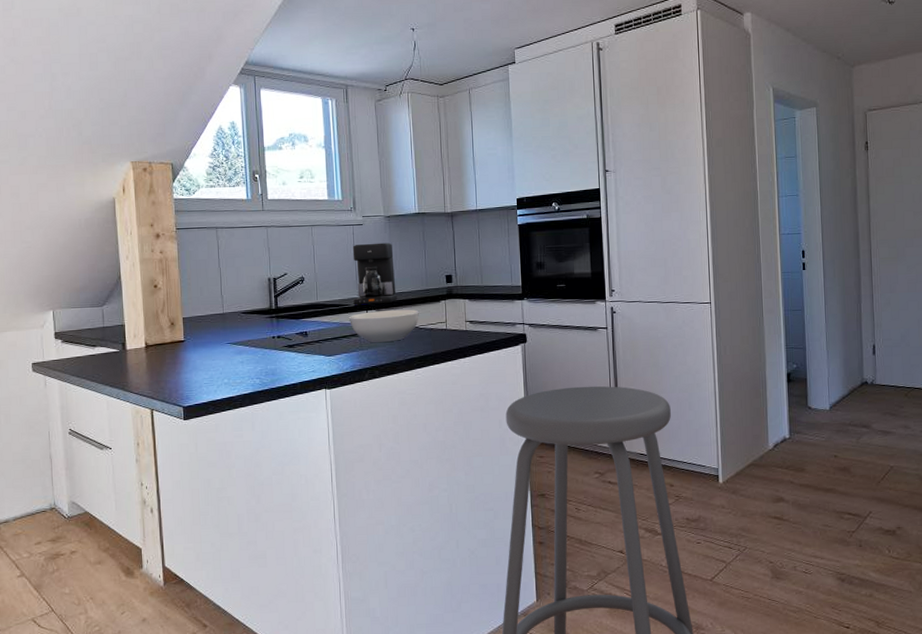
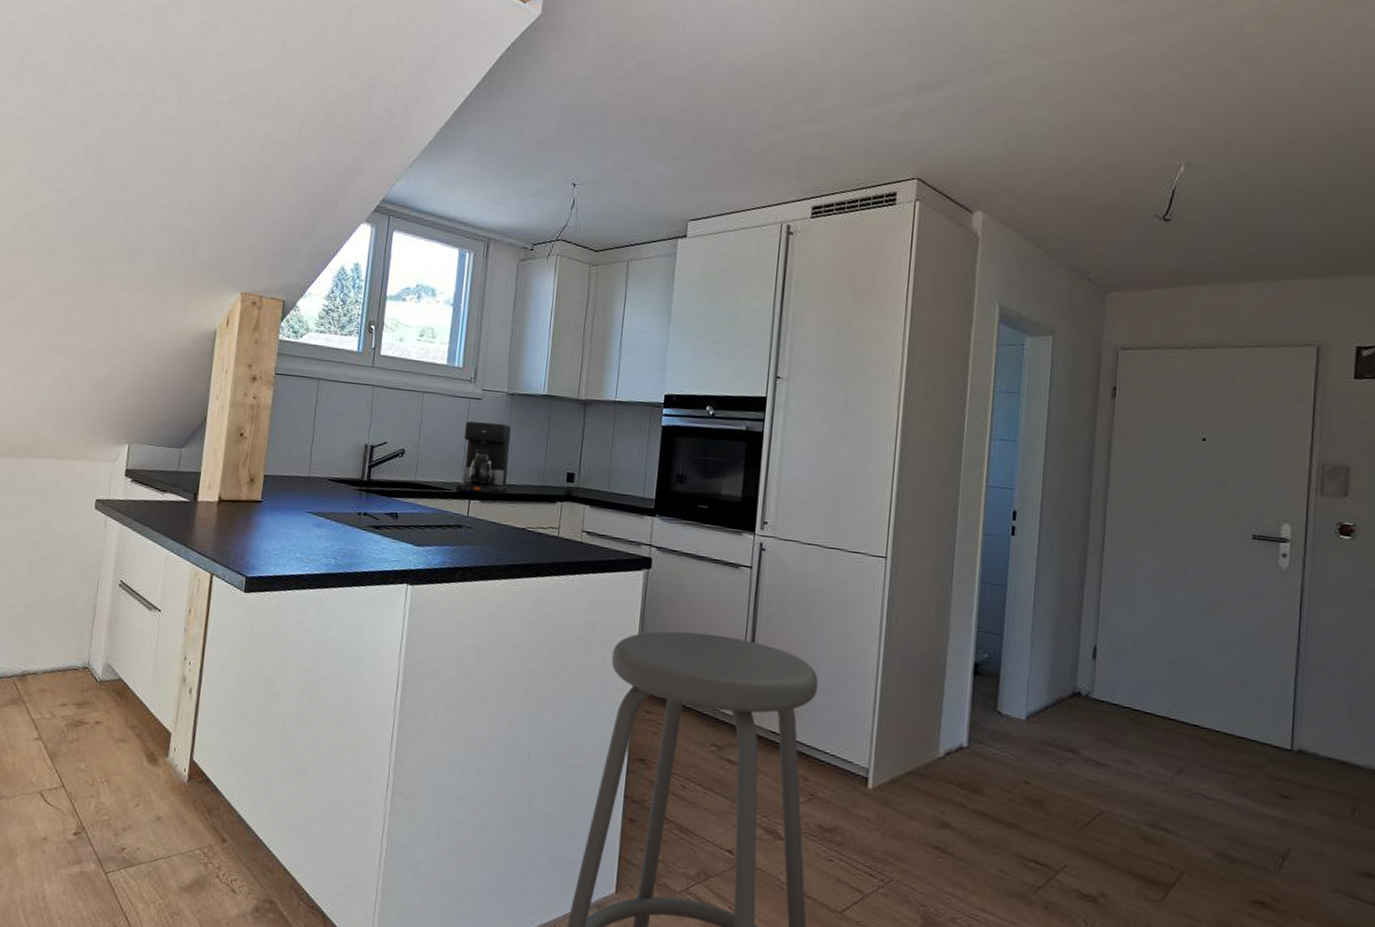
bowl: present [348,309,419,343] -> none [447,501,529,541]

